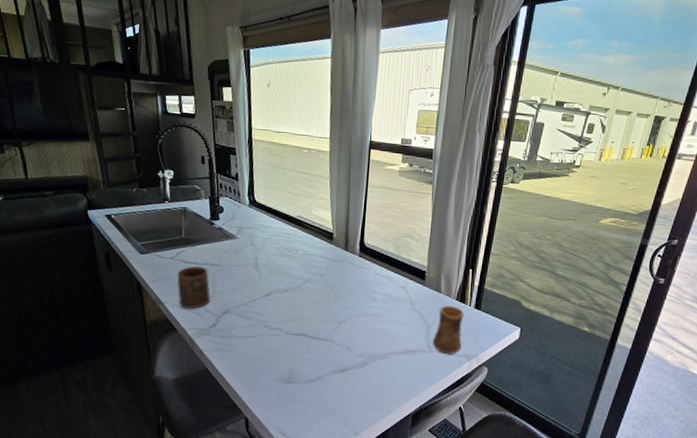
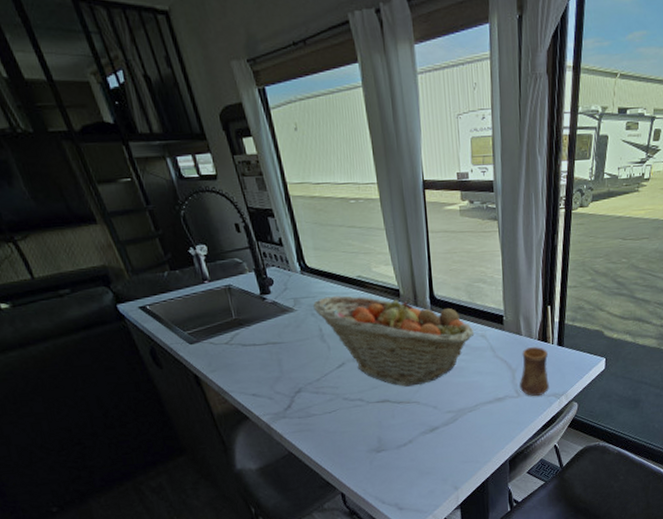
cup: present [176,266,210,310] -> none [236,347,279,395]
fruit basket: none [254,230,397,325] -> present [313,295,475,387]

